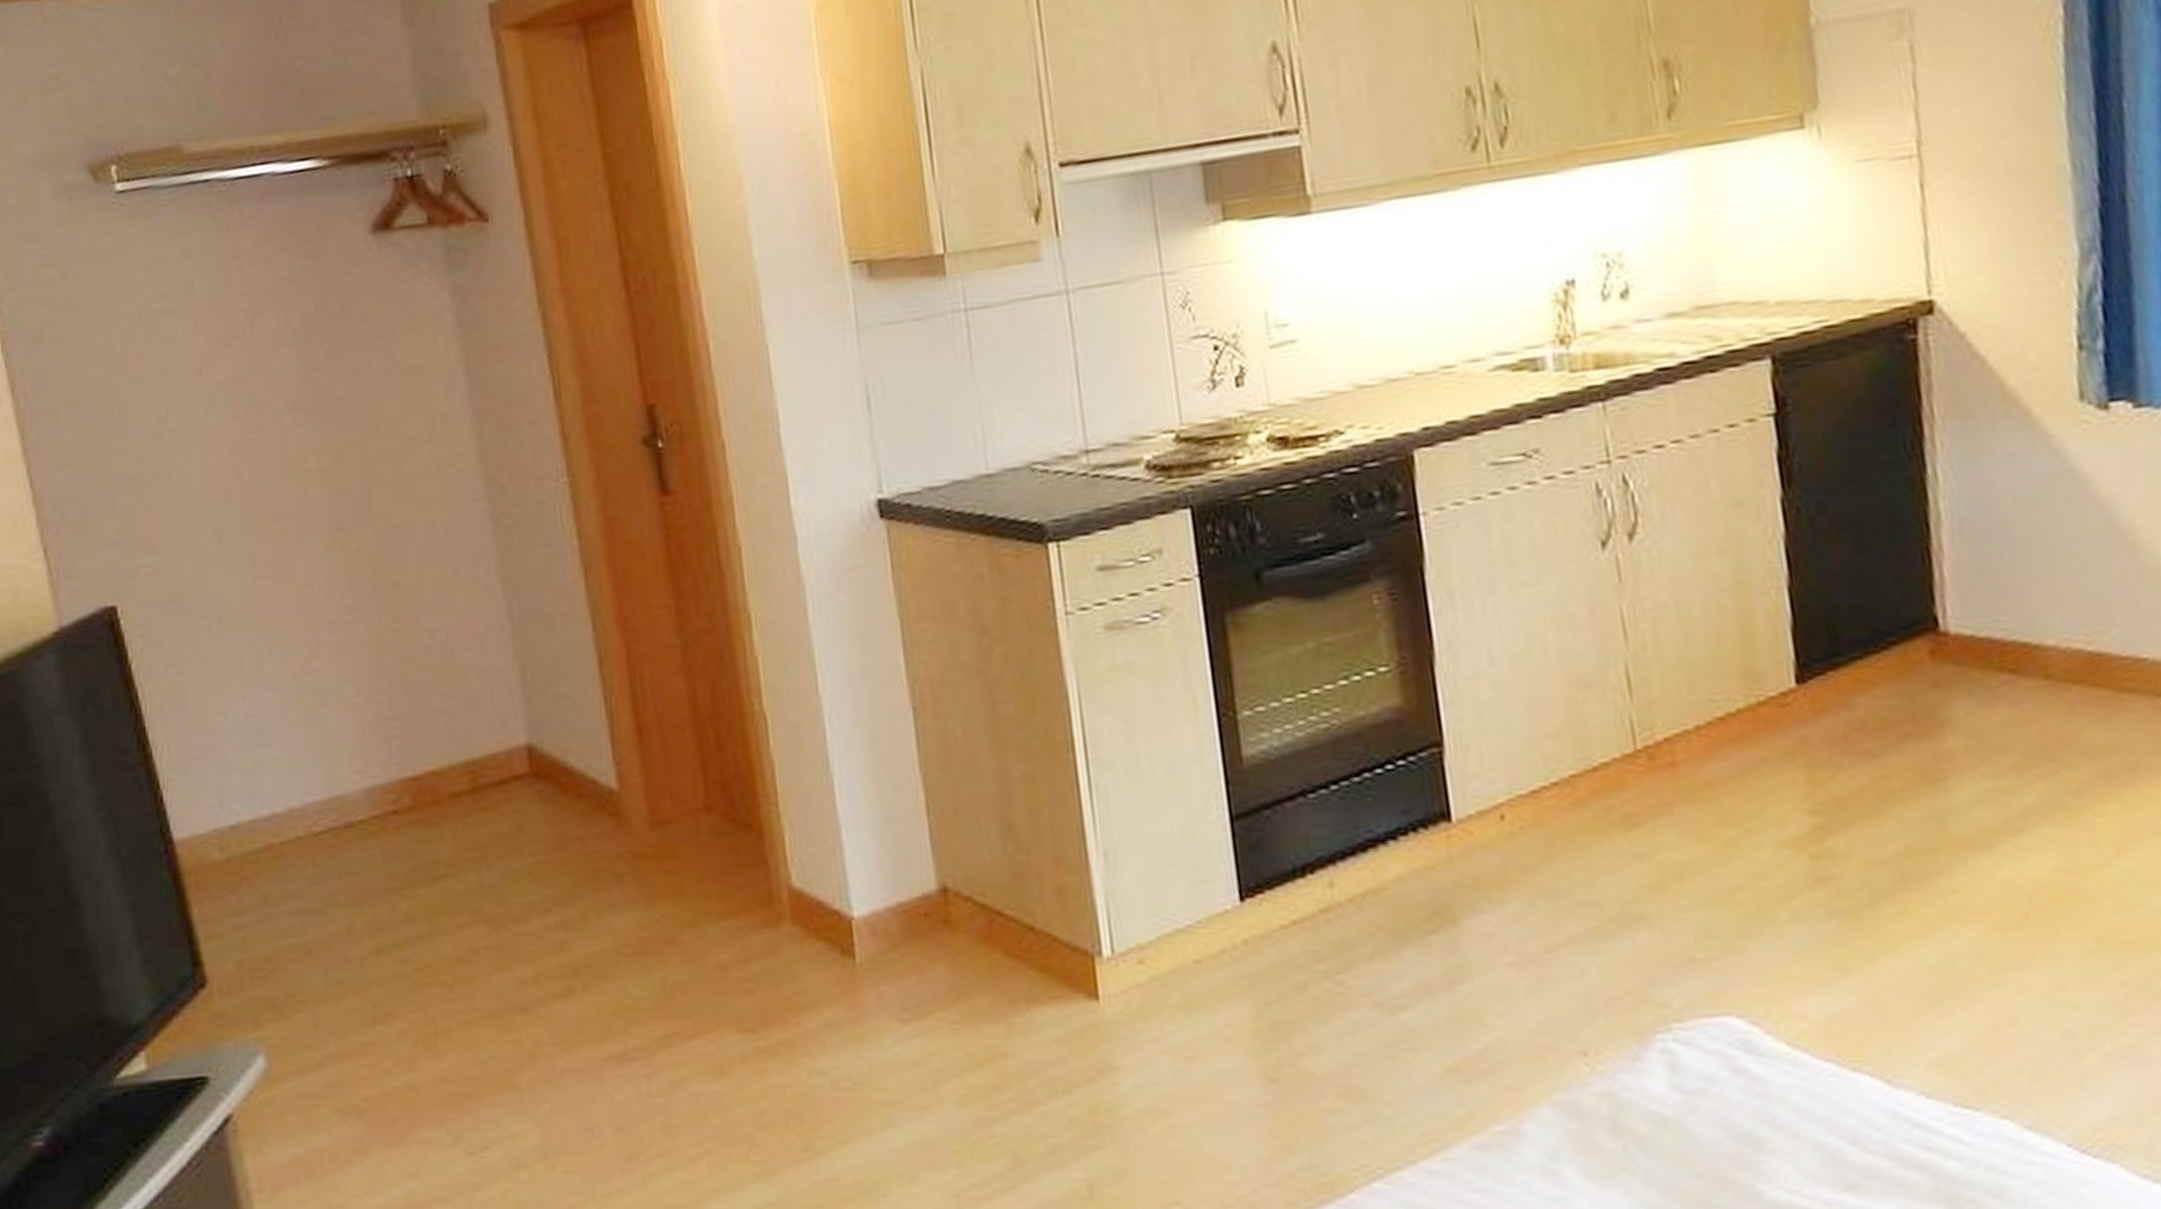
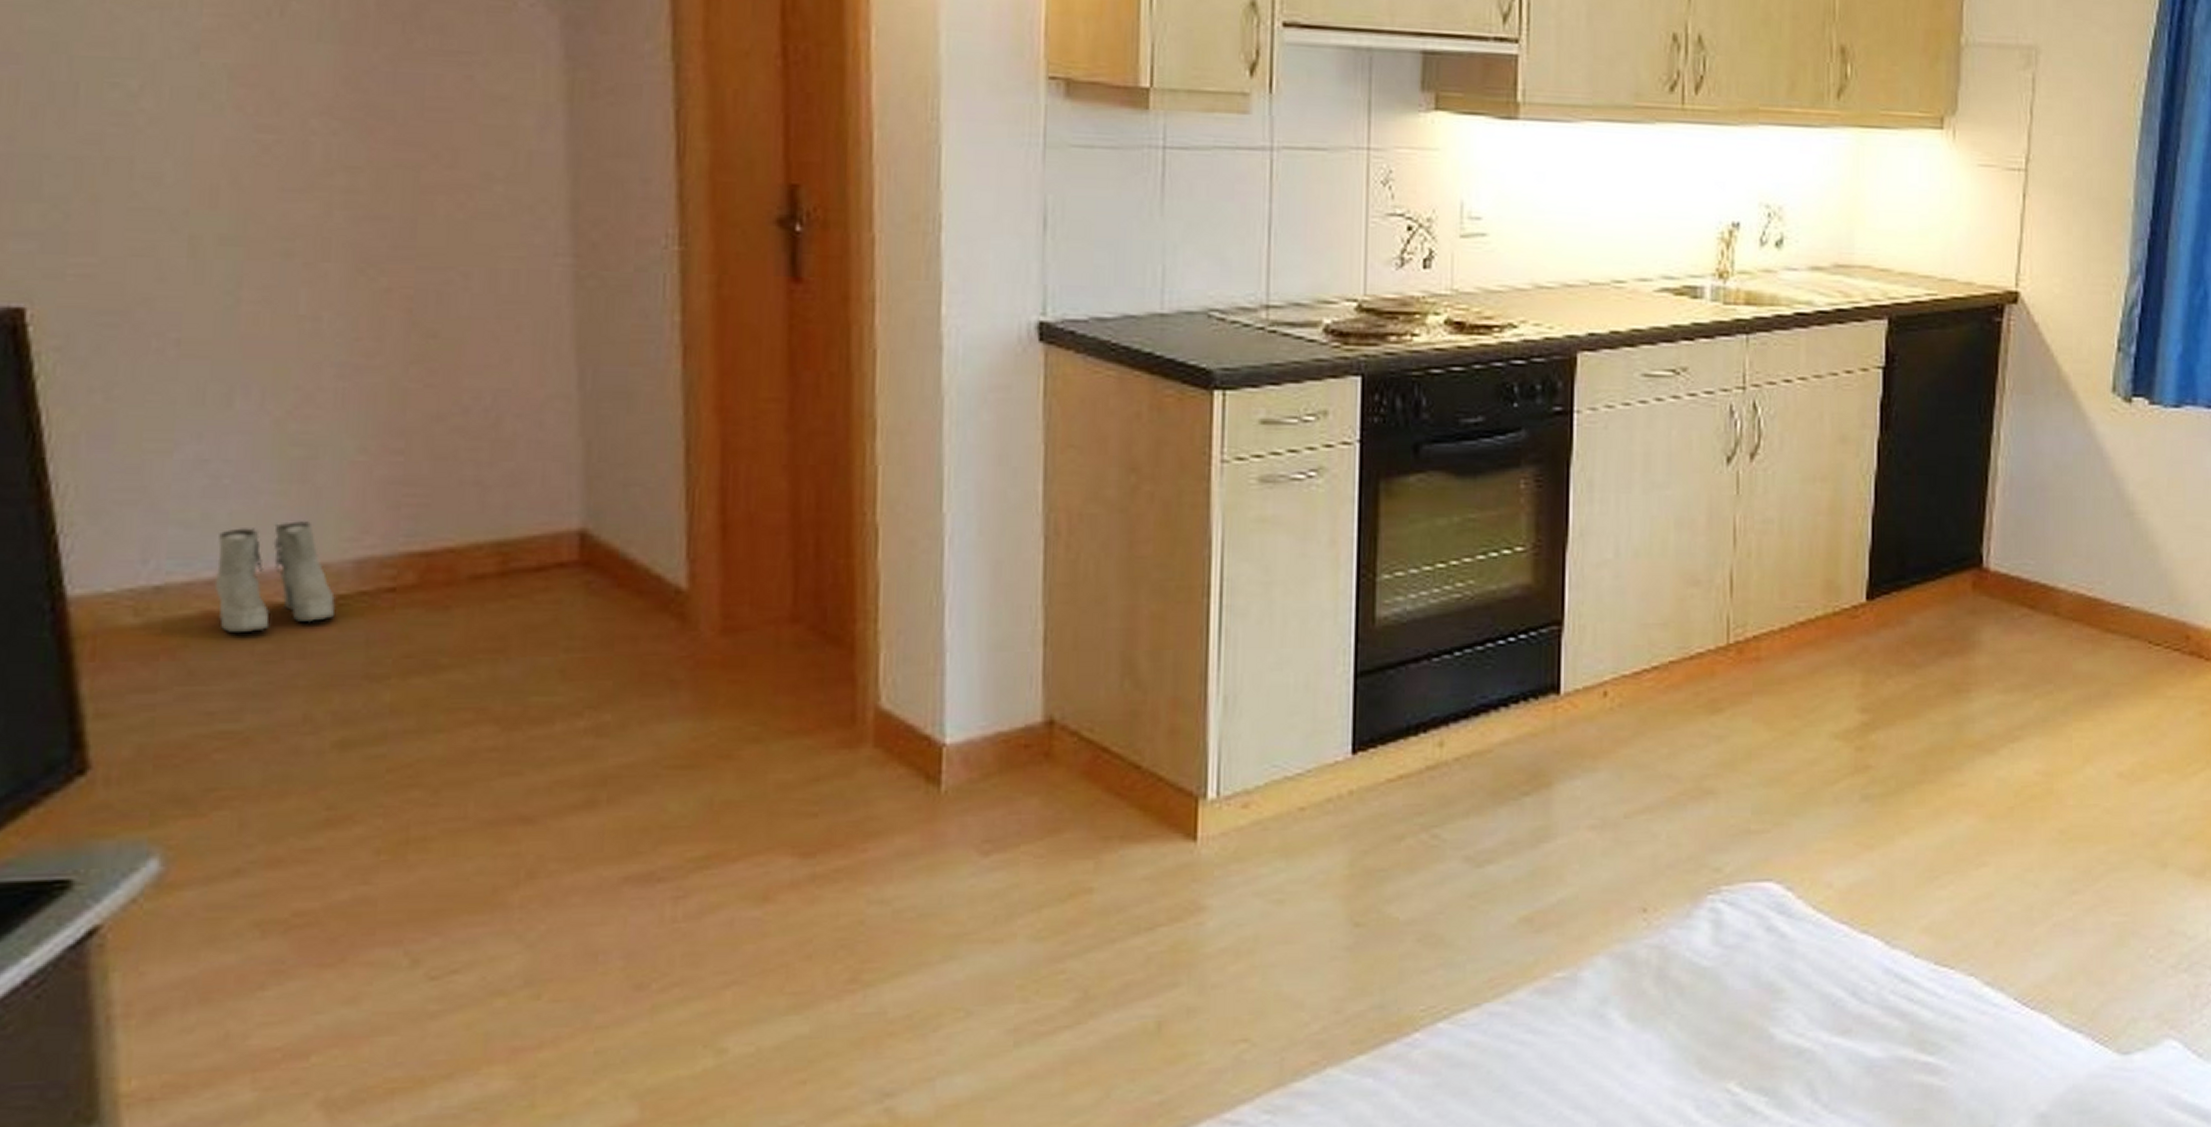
boots: none [268,759,358,861] -> present [214,521,336,634]

